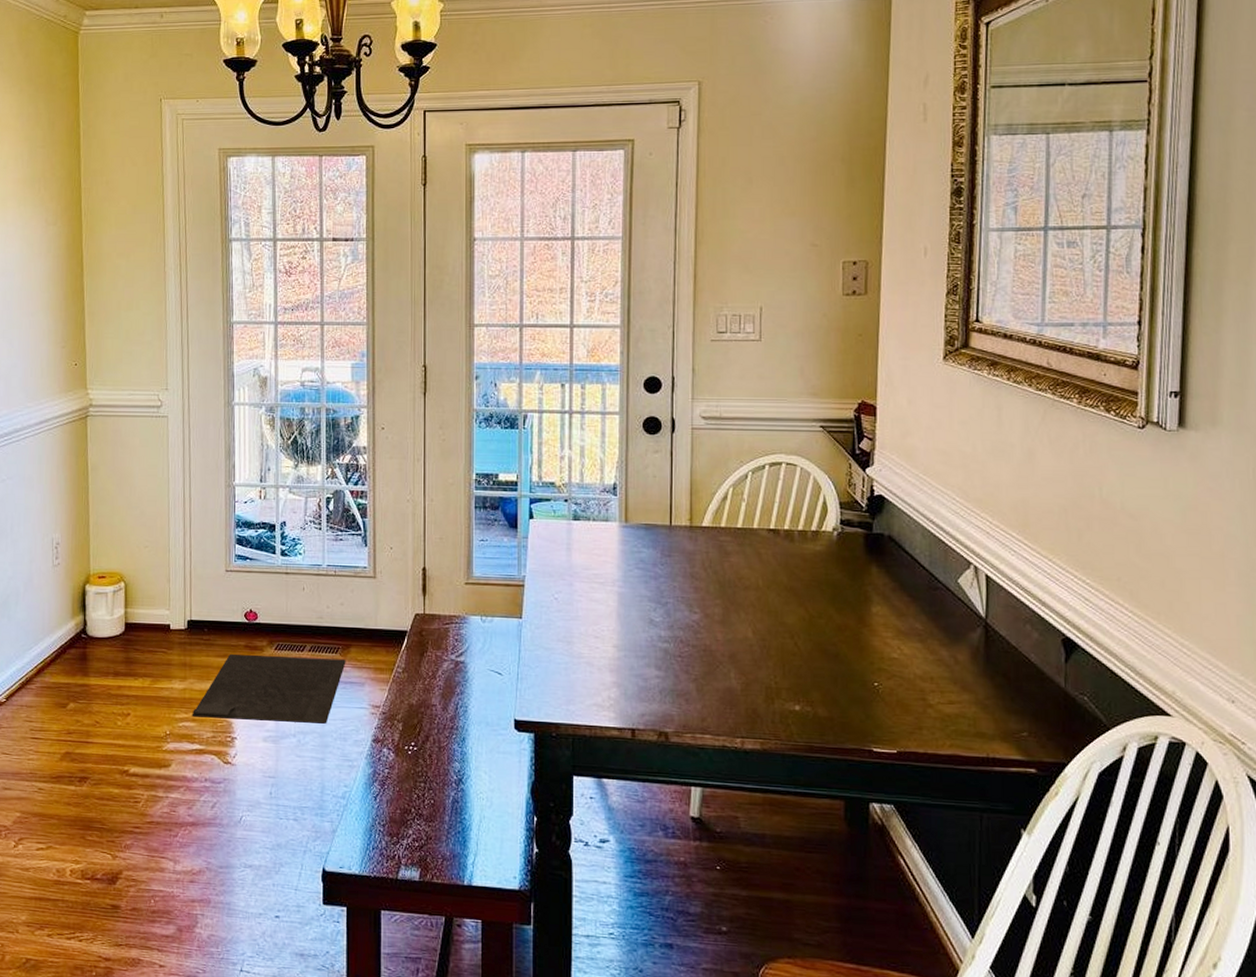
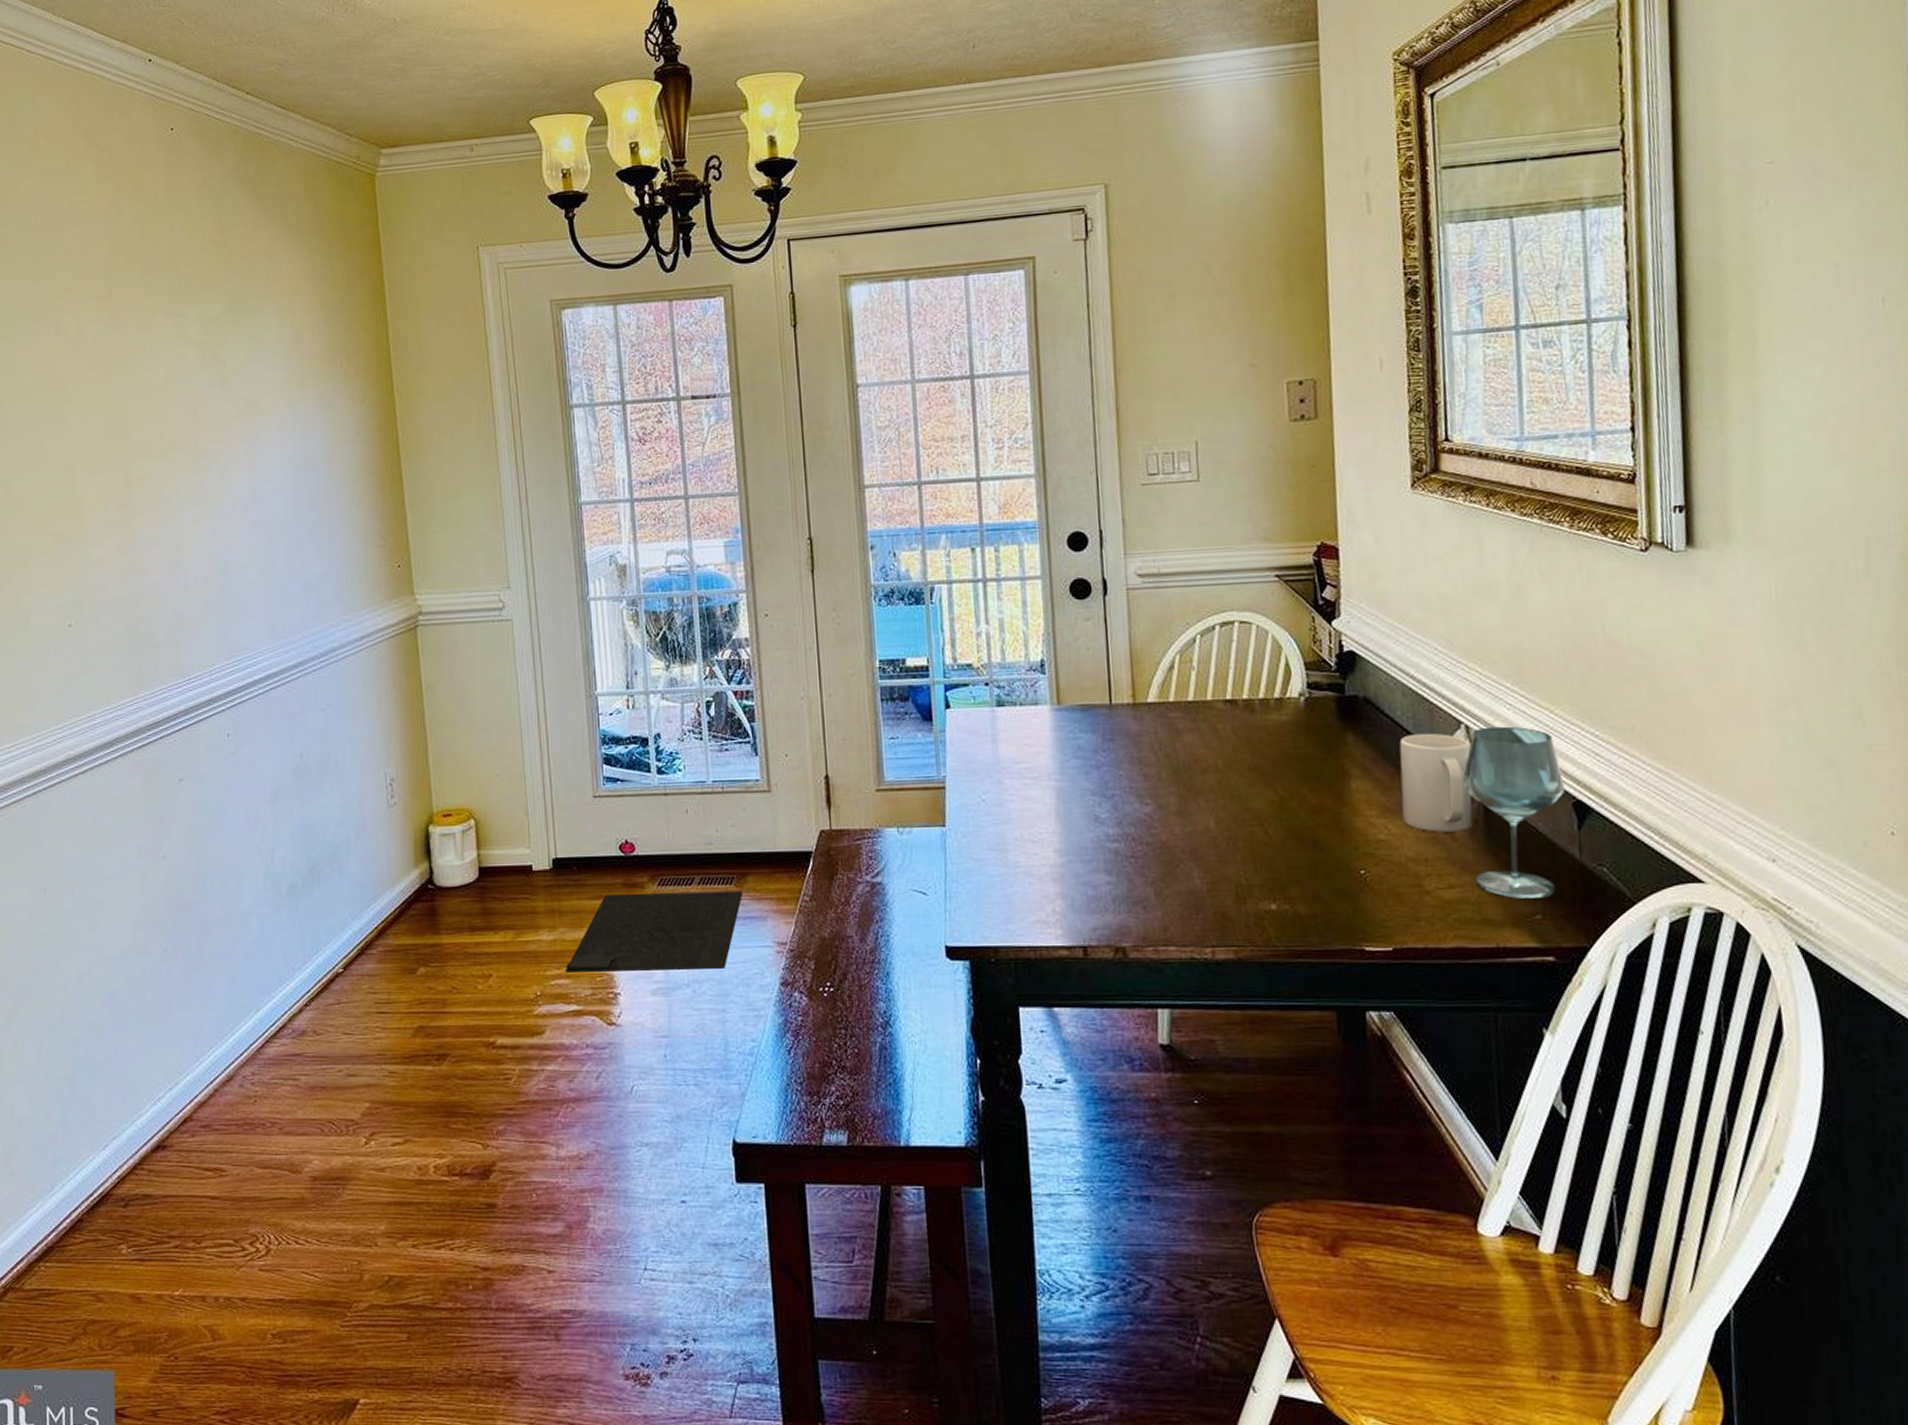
mug: none [913,570,977,656] -> present [1399,733,1474,833]
wine glass: none [968,569,1057,718] -> present [1462,726,1565,899]

